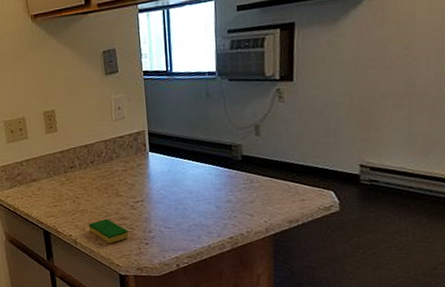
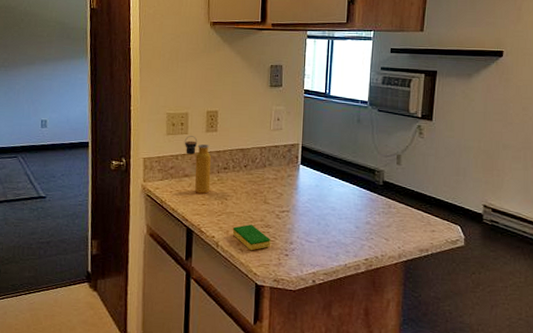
water bottle: none [26,140,60,196] -> present [184,136,211,194]

